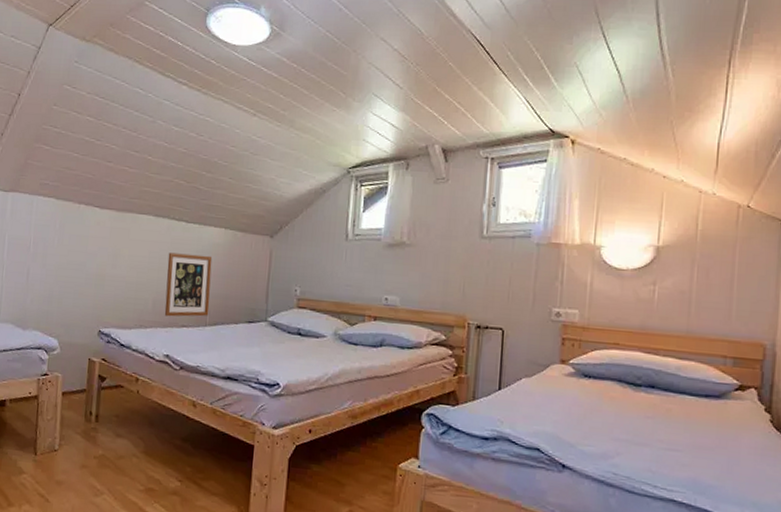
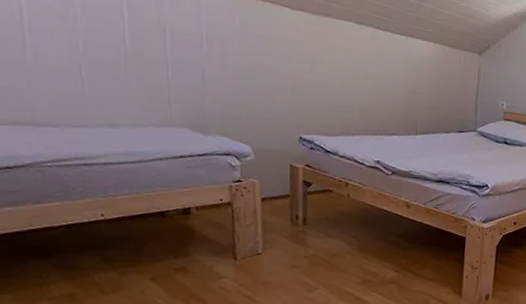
wall art: present [164,252,213,317] -> none [372,62,422,126]

